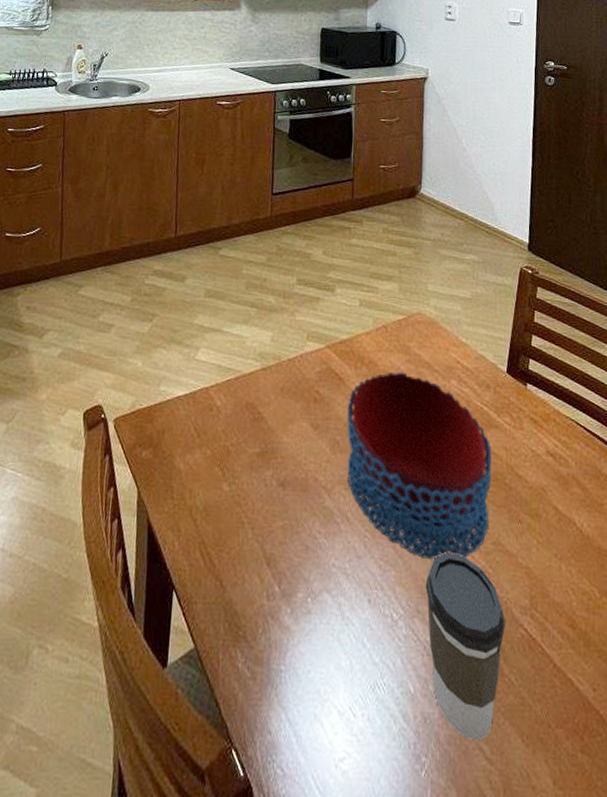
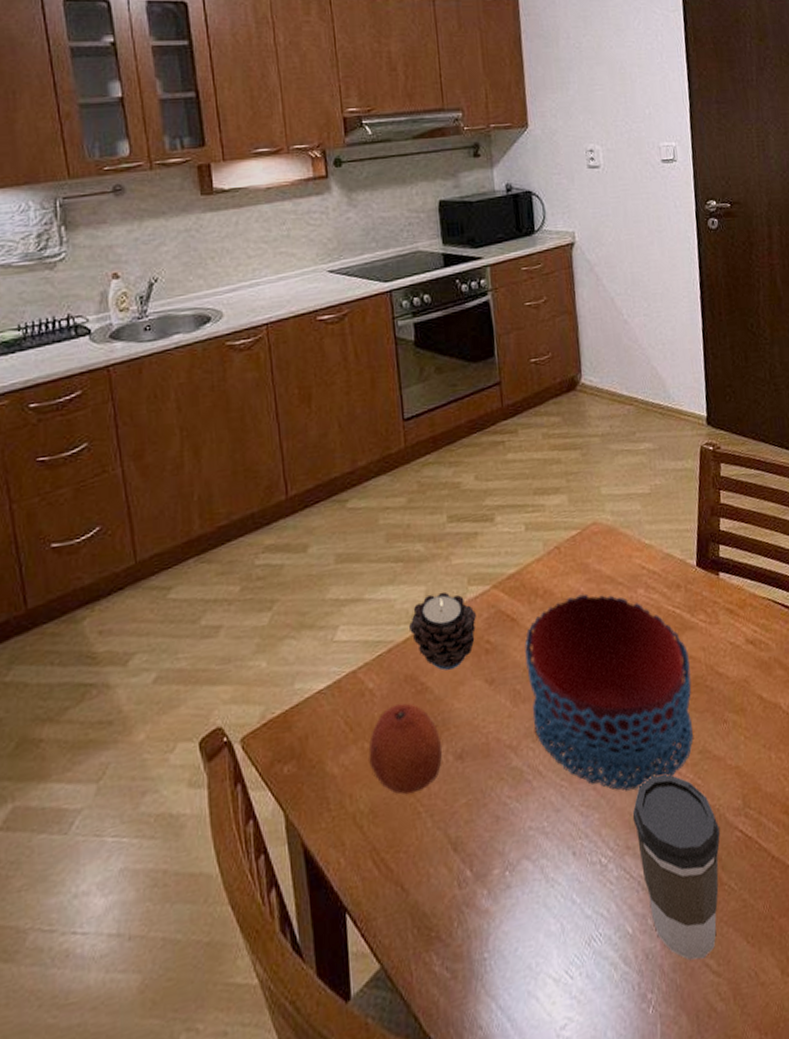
fruit: none [209,425,269,505] -> present [368,703,443,795]
candle: none [254,340,310,407] -> present [408,592,476,671]

